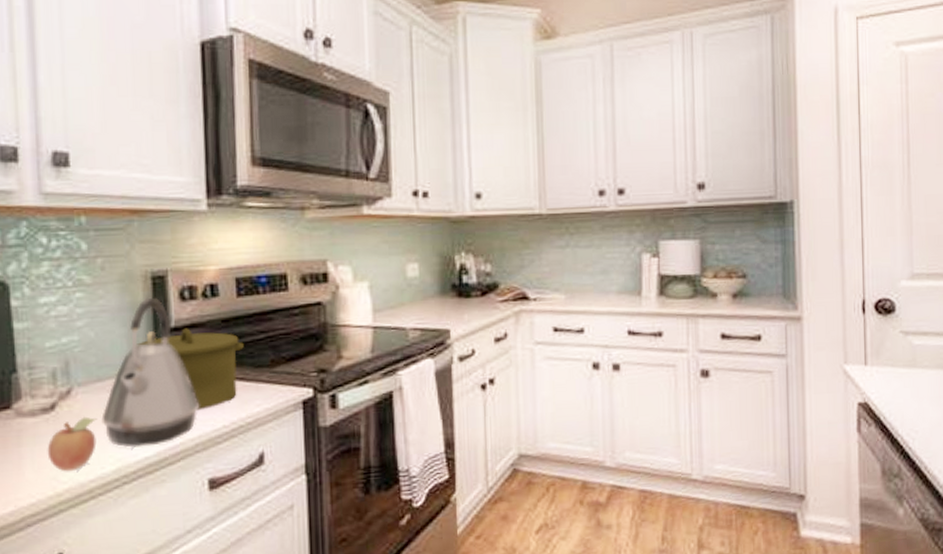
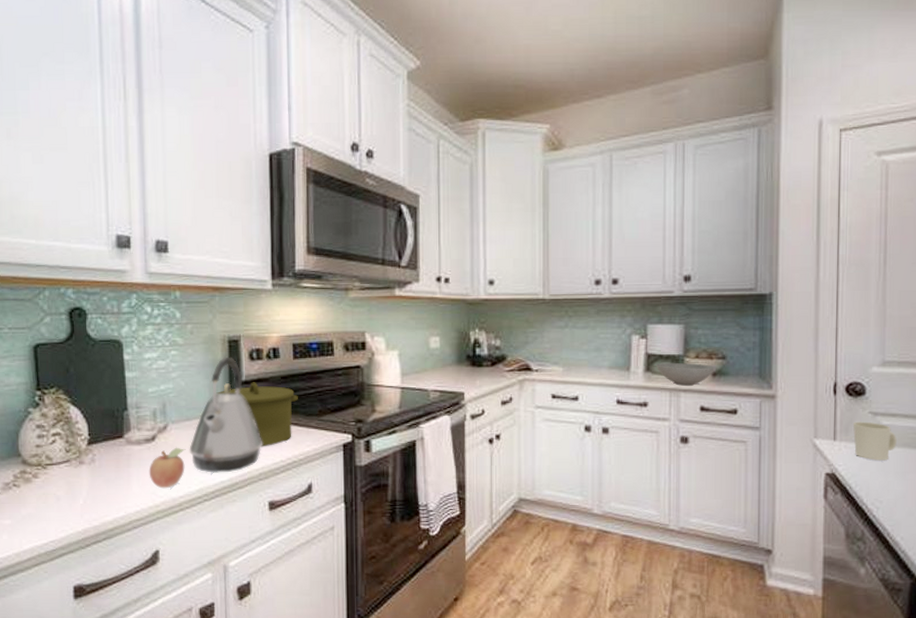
bowl: none [671,283,735,312] -> present [656,362,715,387]
mug: none [884,342,930,386] -> present [853,421,897,461]

